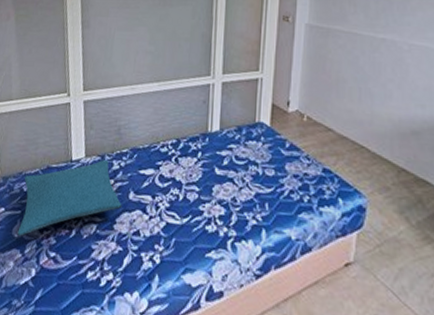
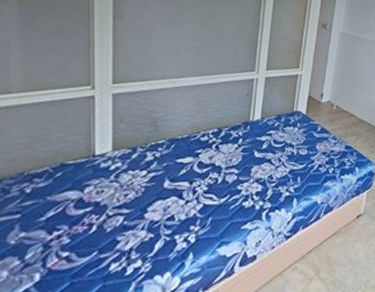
pillow: present [17,159,122,237] -> none [14,151,156,243]

